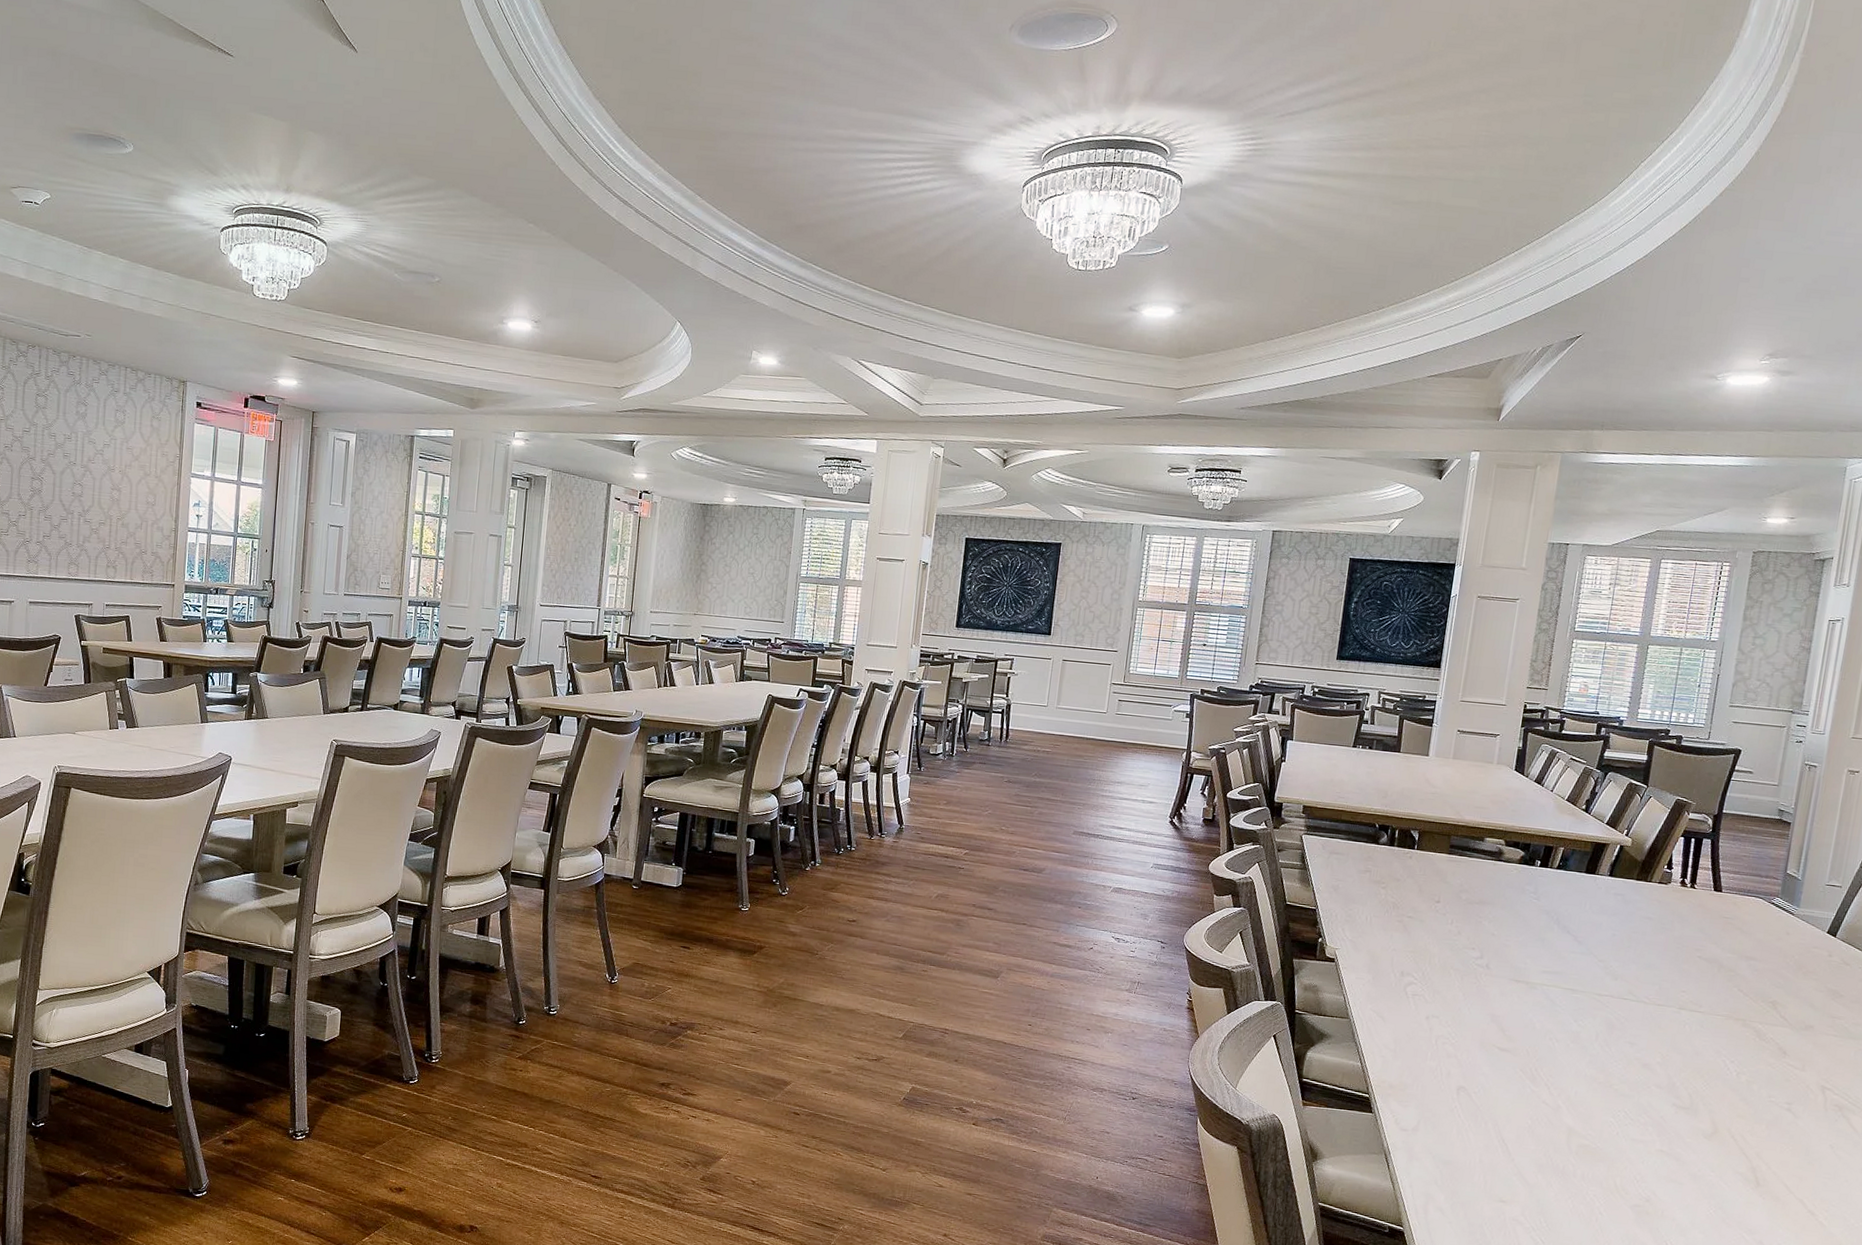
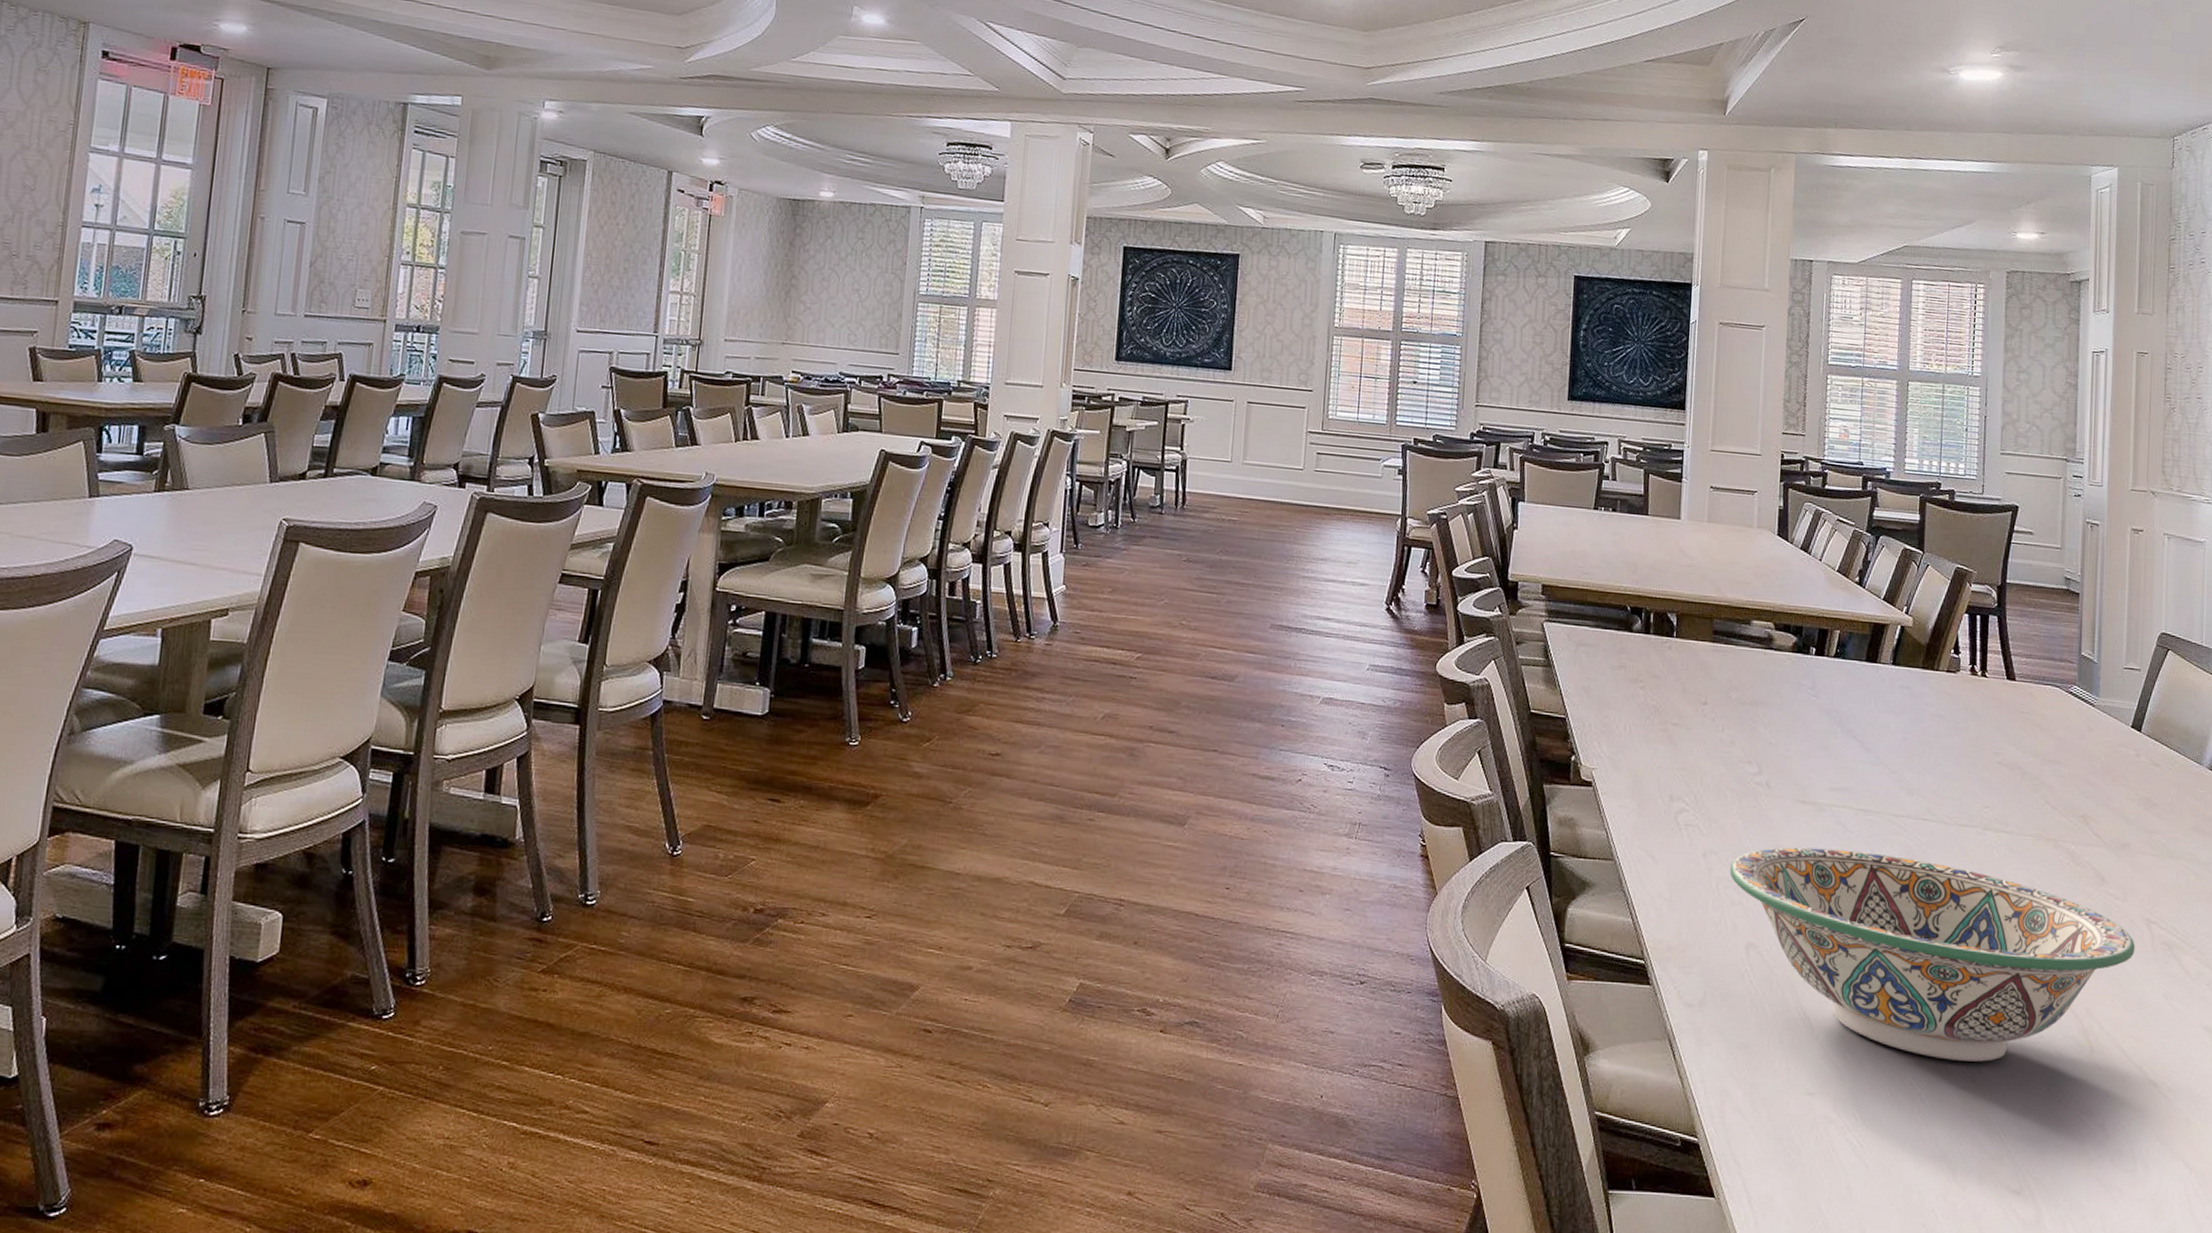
decorative bowl: none [1448,1015,1809,1187] -> present [1729,847,2135,1062]

